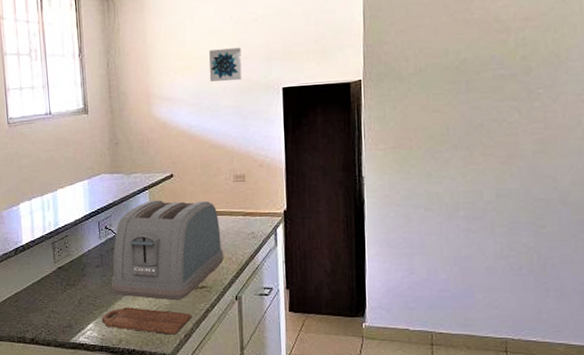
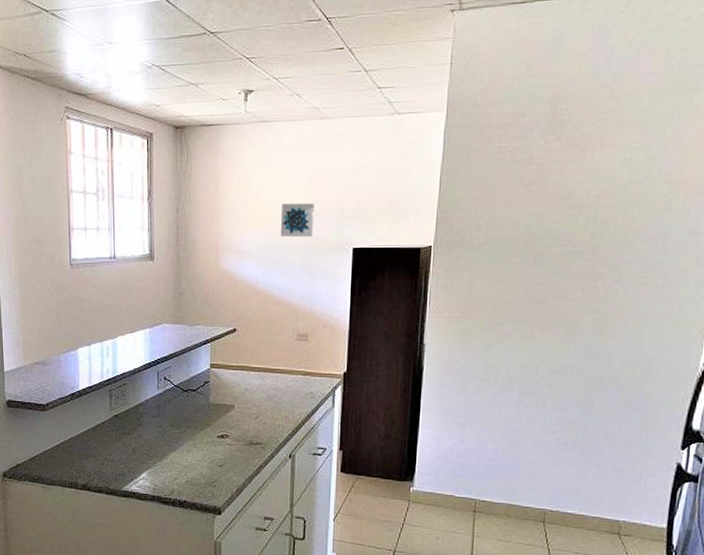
cutting board: present [101,307,192,335] -> none [155,459,245,489]
toaster: present [112,200,225,301] -> none [167,353,281,455]

